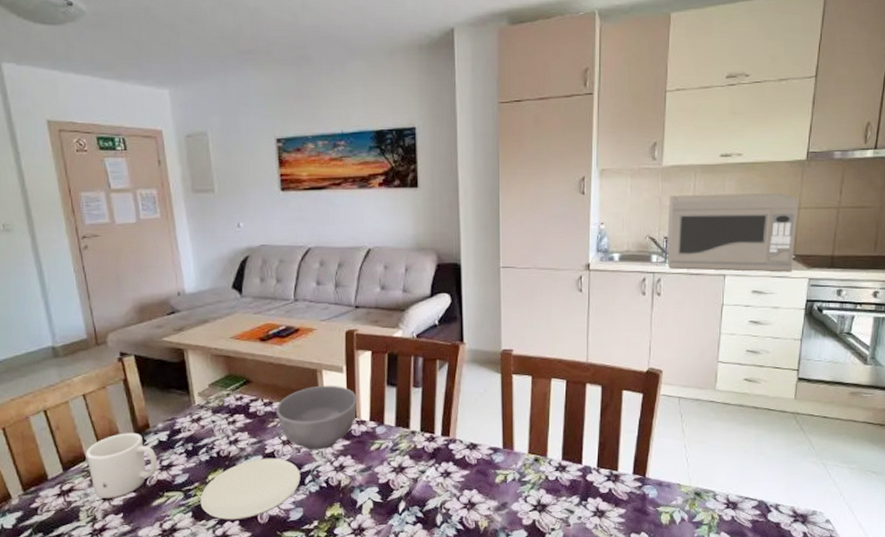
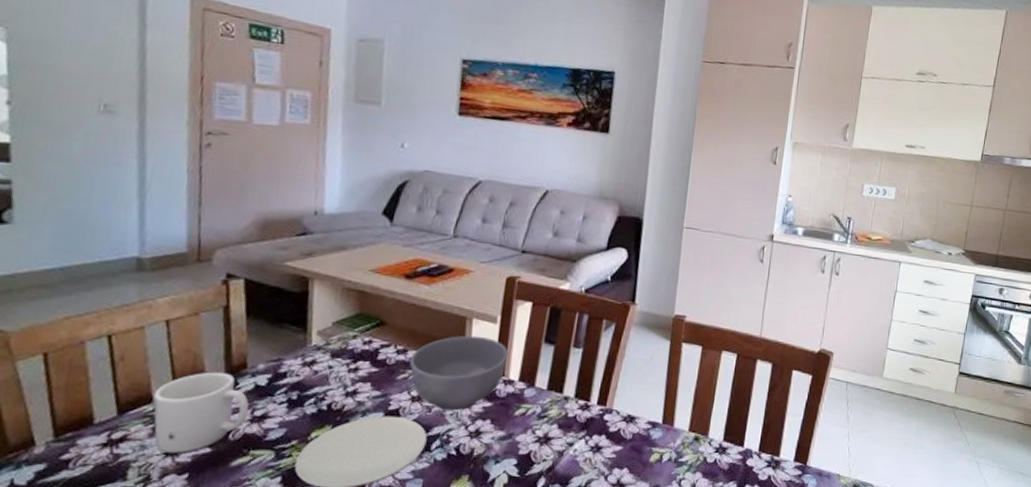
microwave: present [667,192,800,272] -> none [848,178,972,266]

